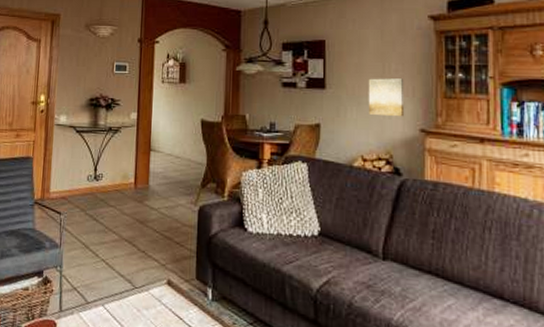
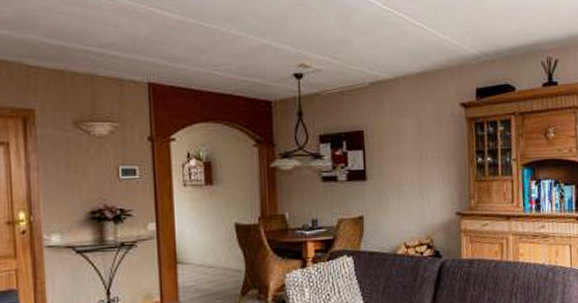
wall art: present [368,78,405,117] -> none [407,166,442,203]

